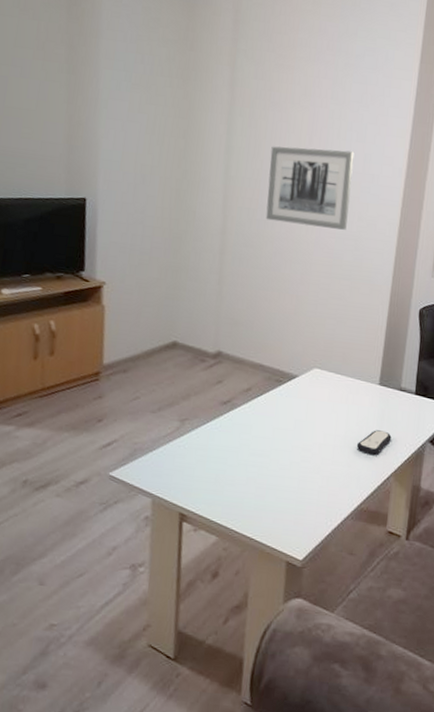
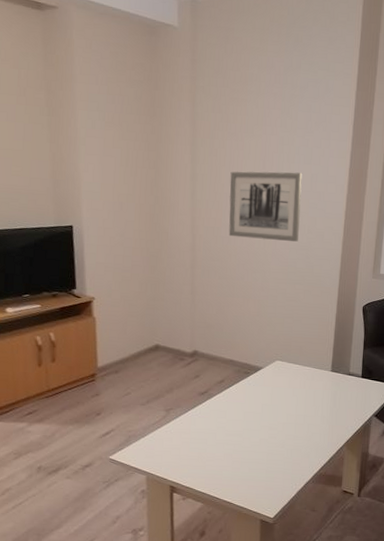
remote control: present [356,430,392,455] -> none [314,409,343,429]

